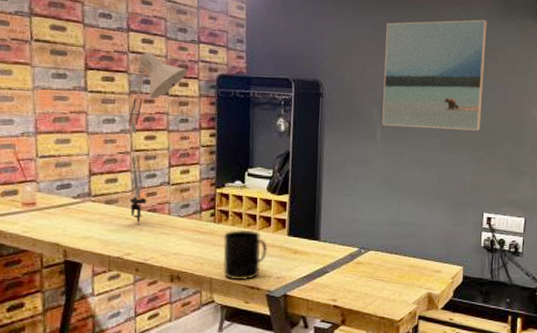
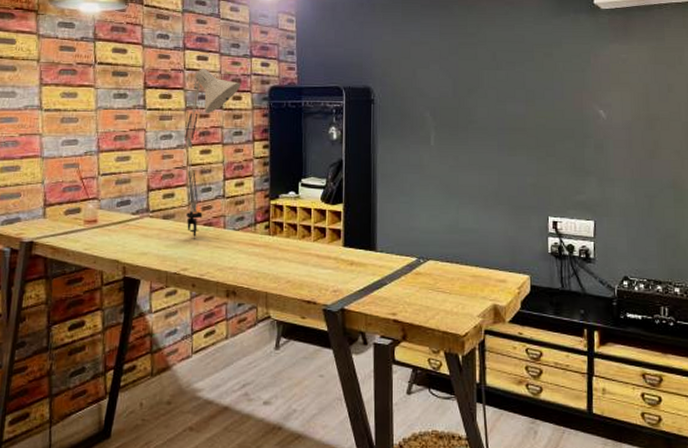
mug: present [223,229,267,280] -> none [278,241,323,294]
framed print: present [382,19,487,131] -> none [436,17,540,130]

